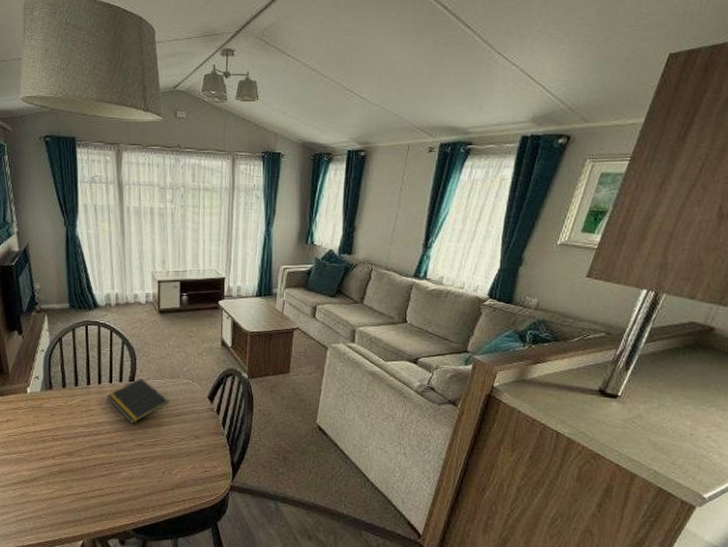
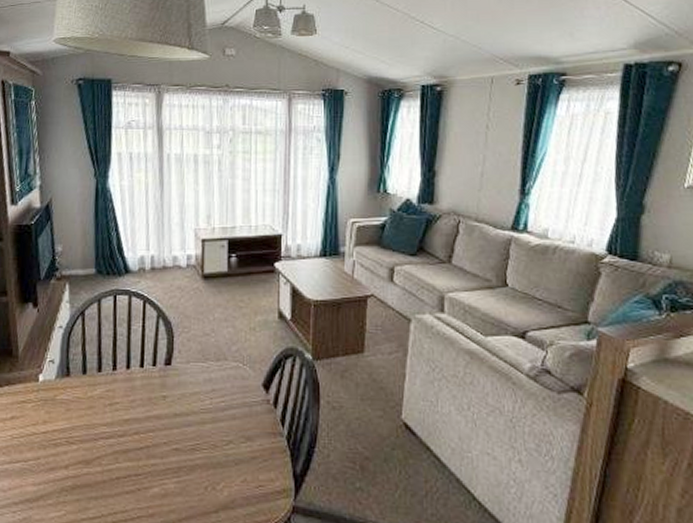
notepad: present [106,378,169,424] -> none [136,361,214,421]

